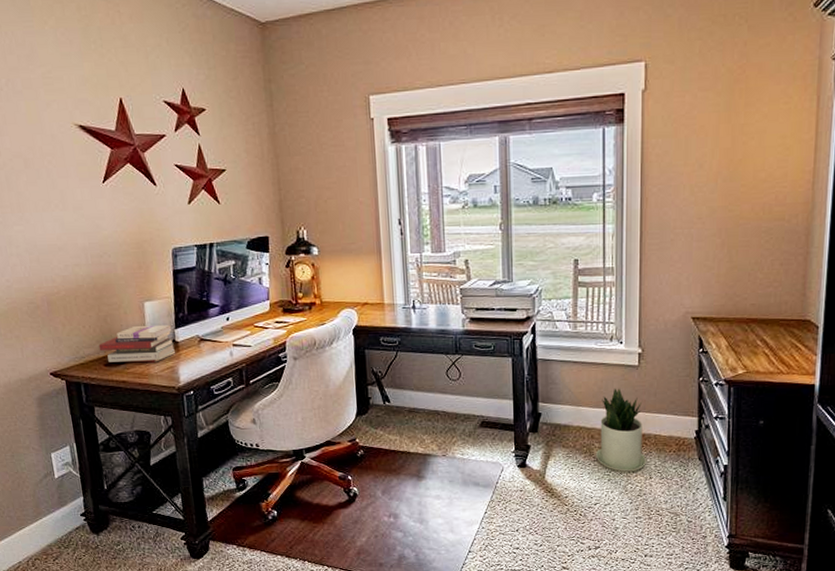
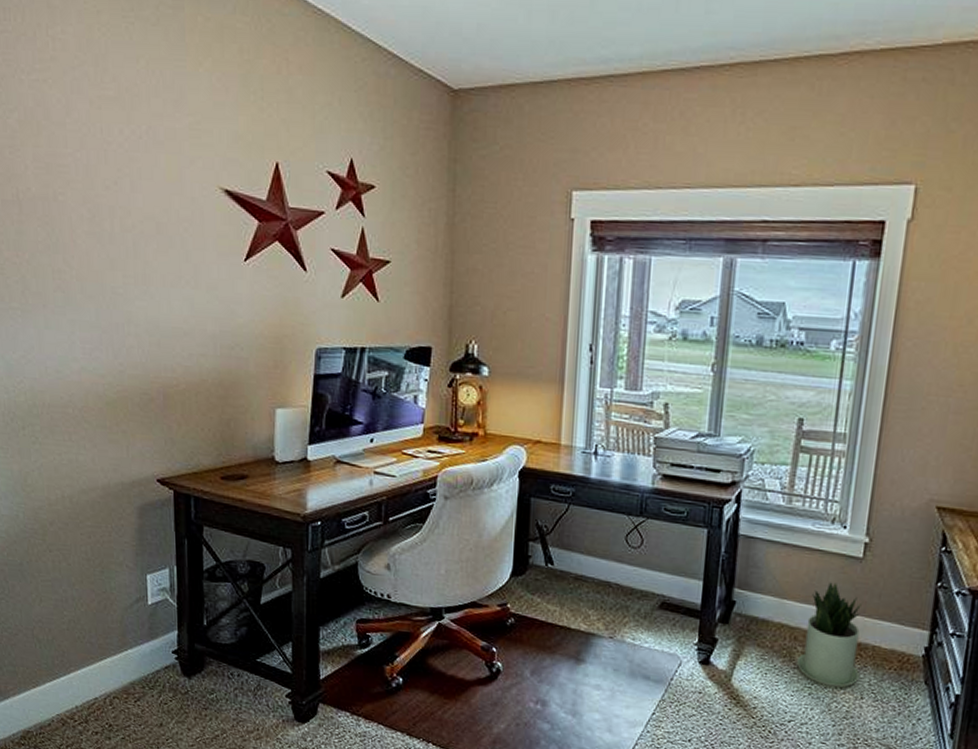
books: present [98,324,176,363] -> none [217,435,306,482]

